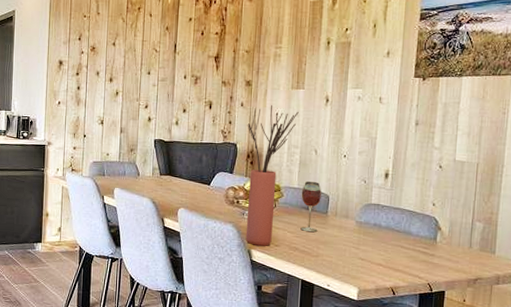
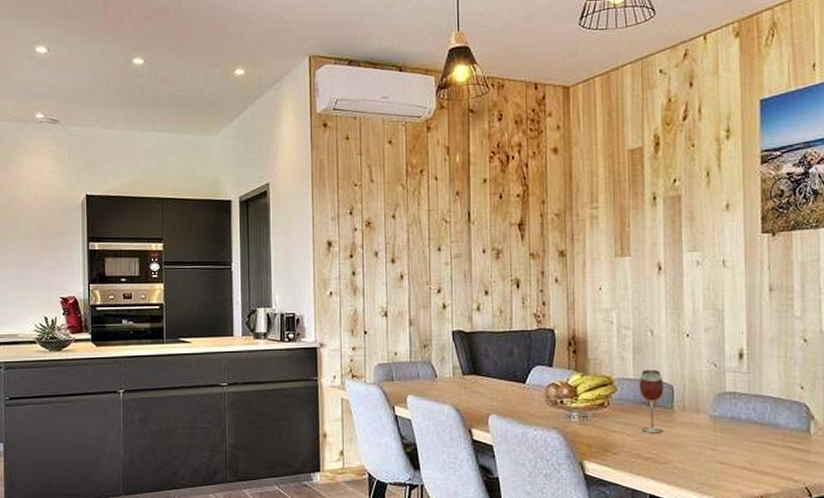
vase: present [245,104,299,246] -> none [564,277,626,455]

